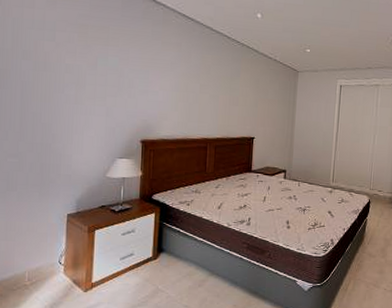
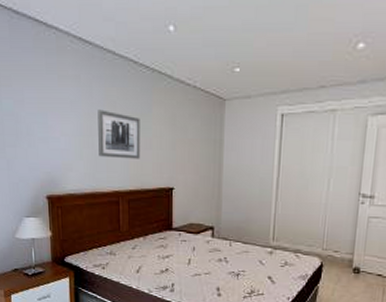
wall art: none [192,71,230,113] -> present [98,109,141,159]

